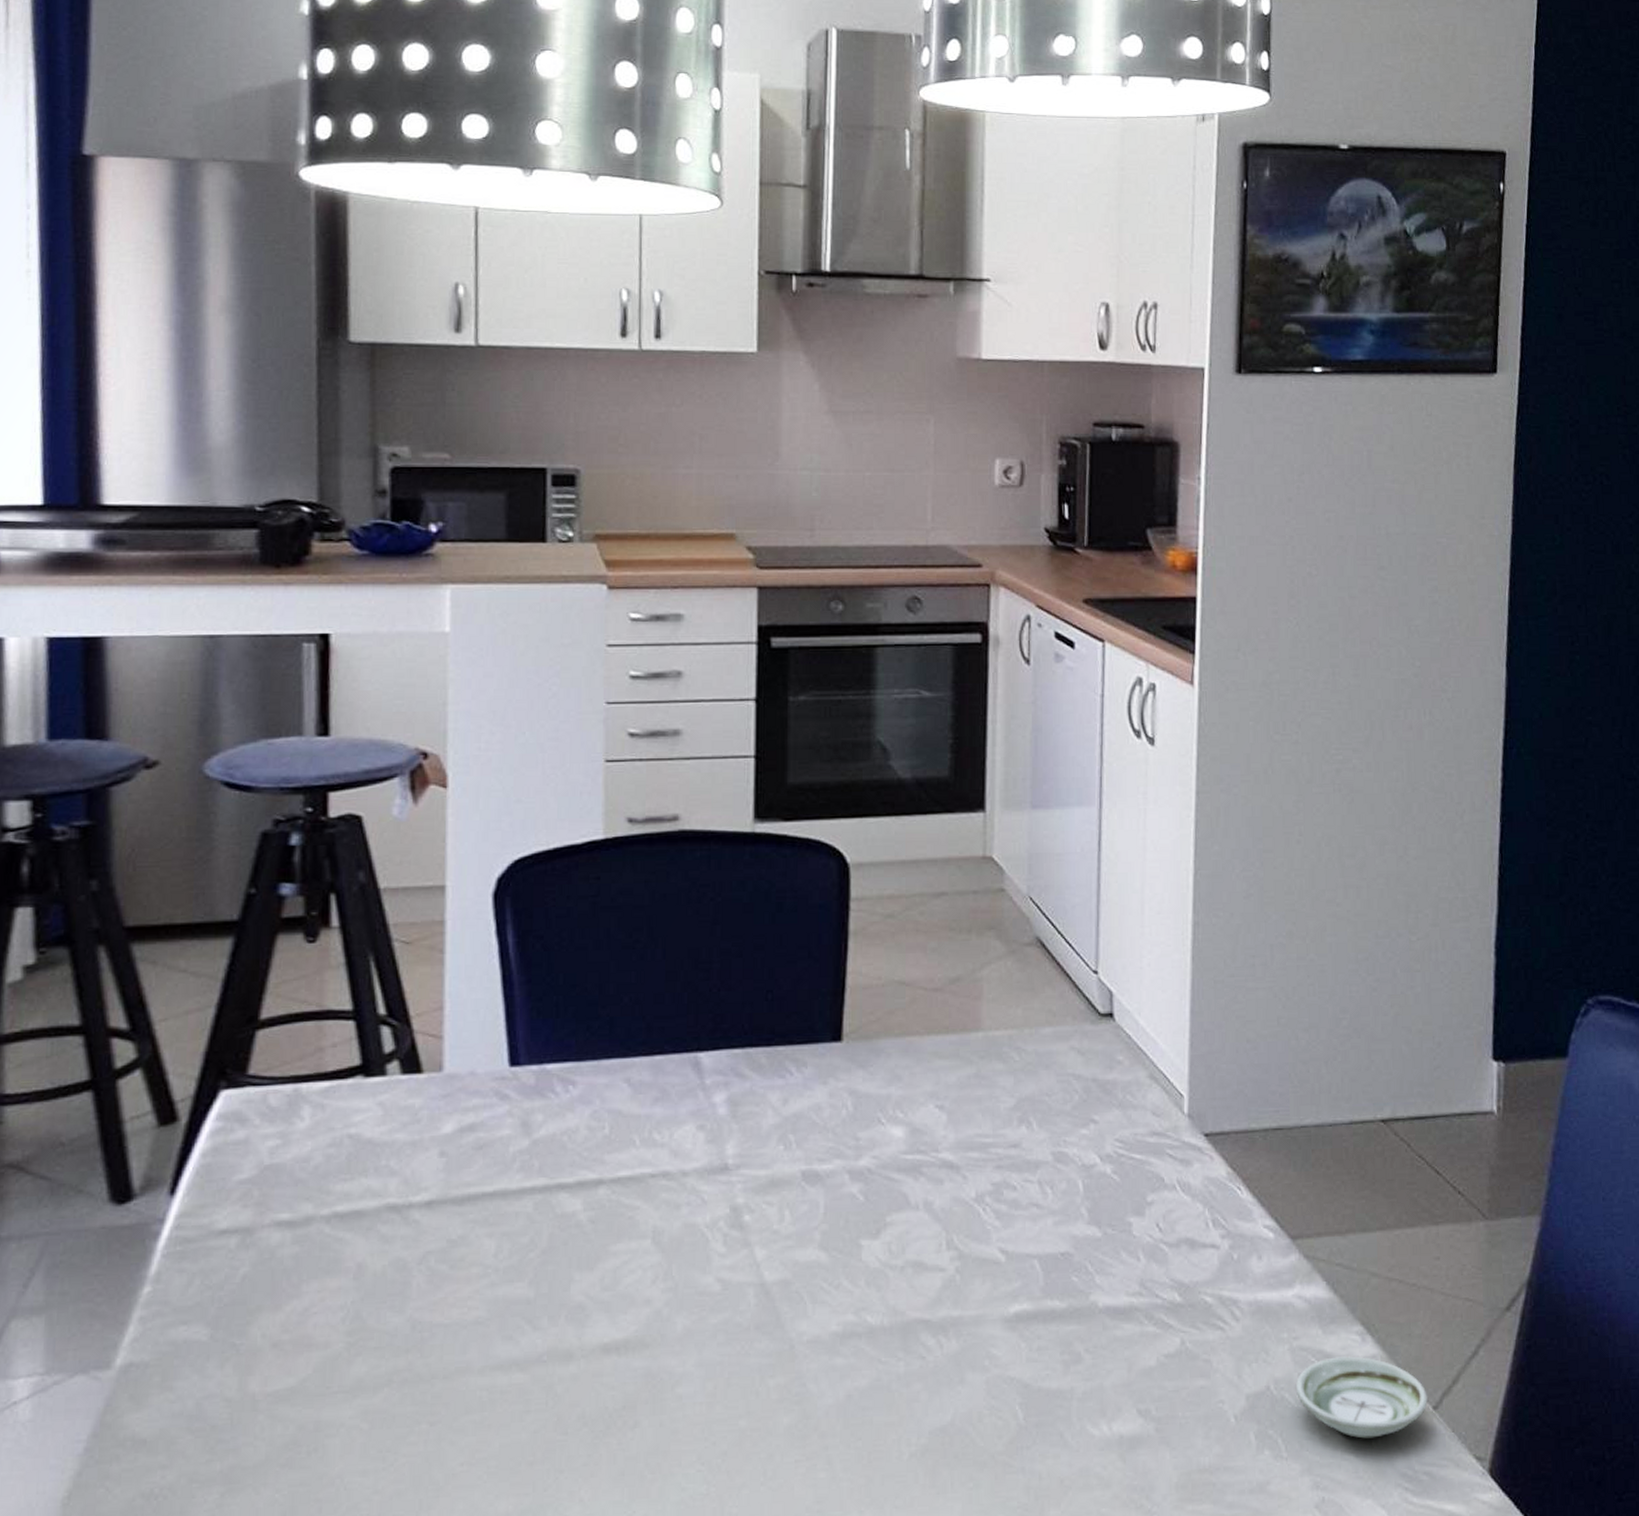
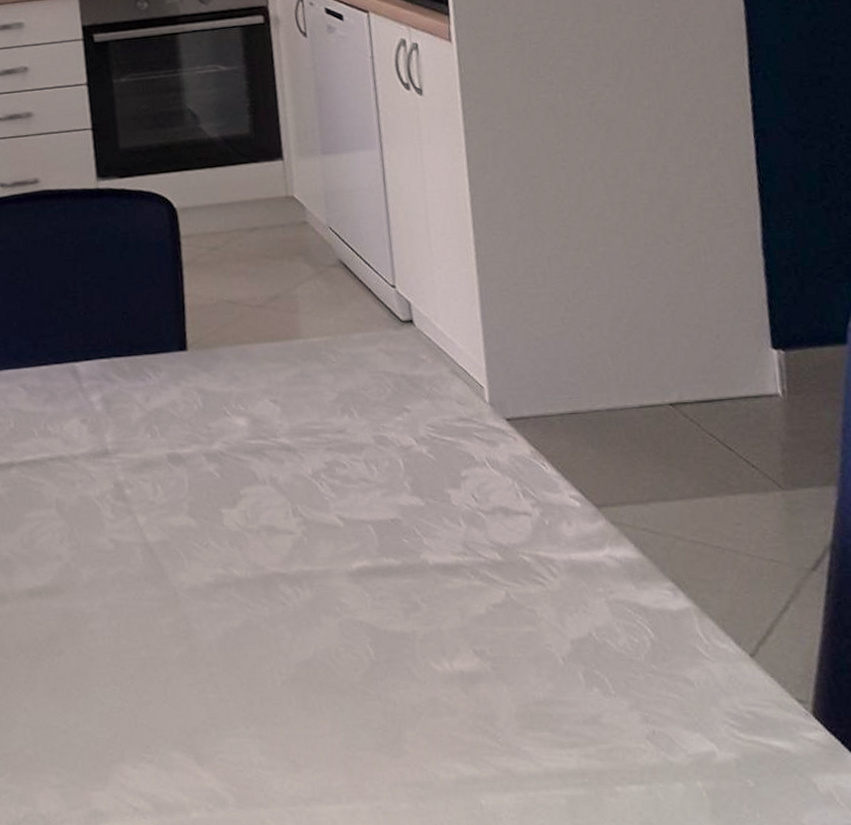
saucer: present [1296,1356,1428,1439] -> none [616,608,745,681]

